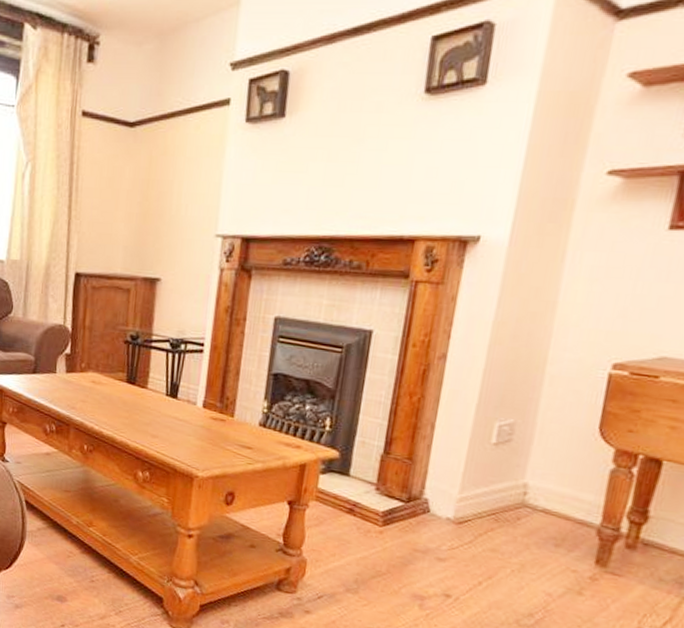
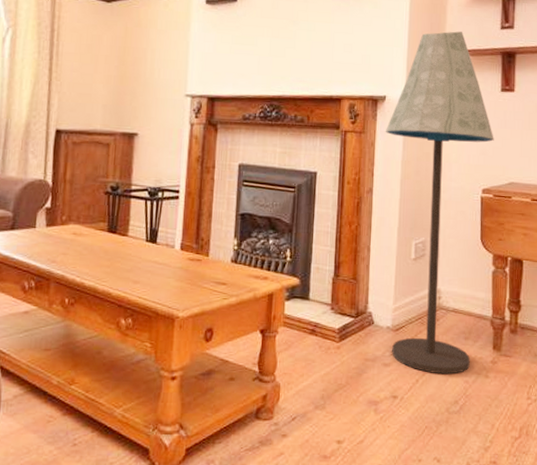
floor lamp: none [450,143,645,584] -> present [386,31,494,375]

